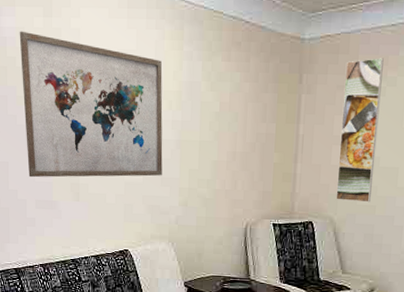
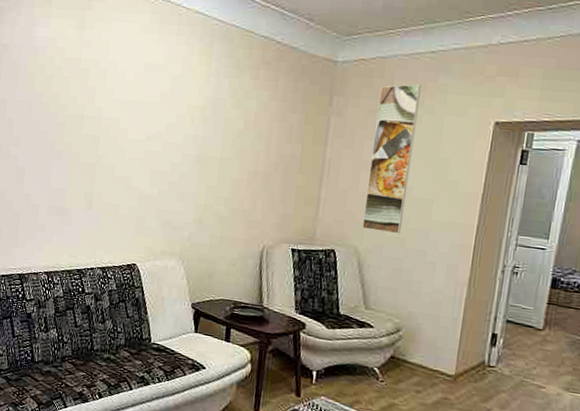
wall art: present [19,31,163,178] -> none [44,41,188,191]

